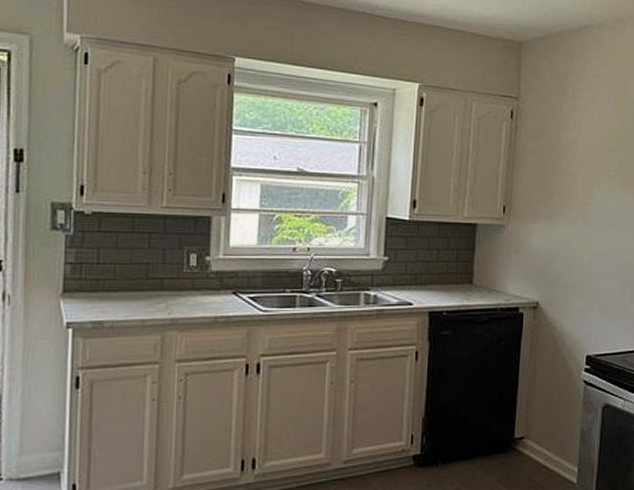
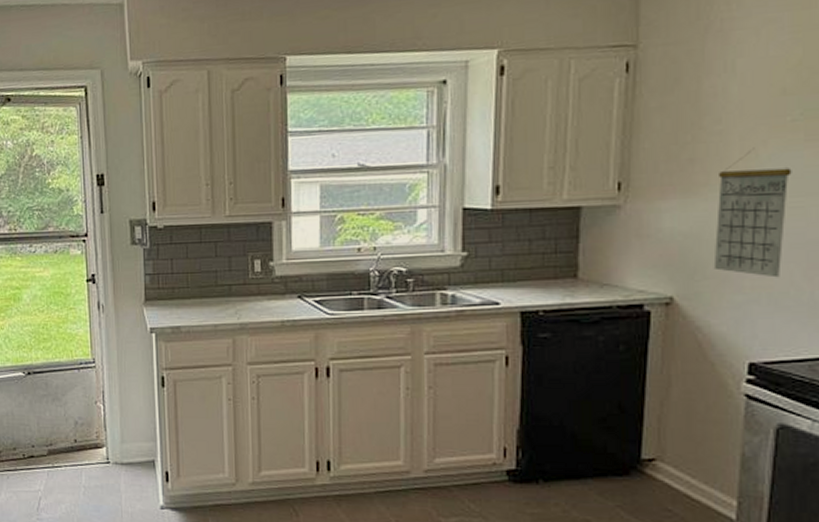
calendar: none [565,188,614,289] -> present [713,147,792,278]

